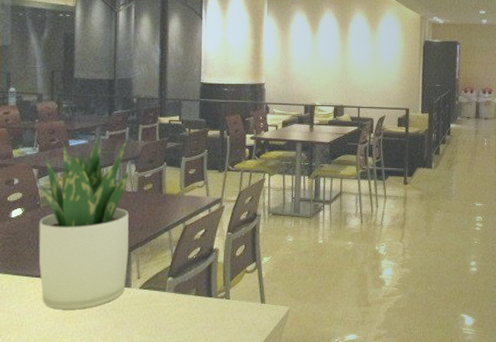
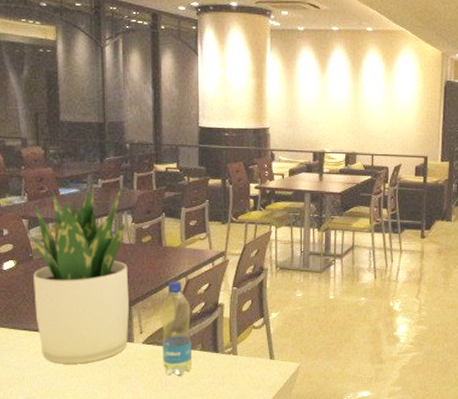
bottle: none [158,227,187,322] -> present [160,281,193,377]

